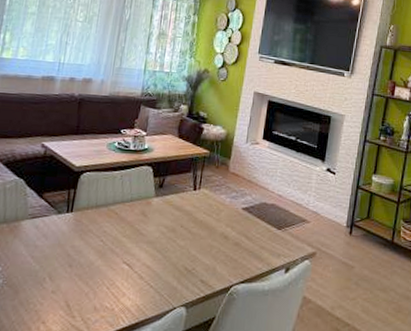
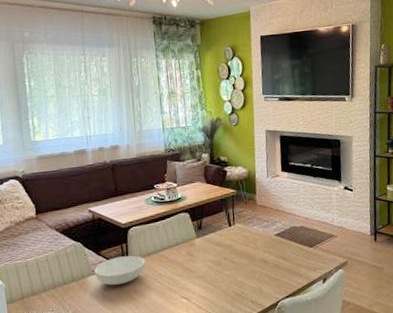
serving bowl: none [30,203,92,236] -> present [94,255,146,286]

